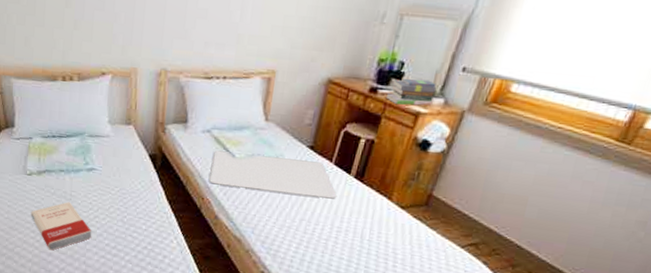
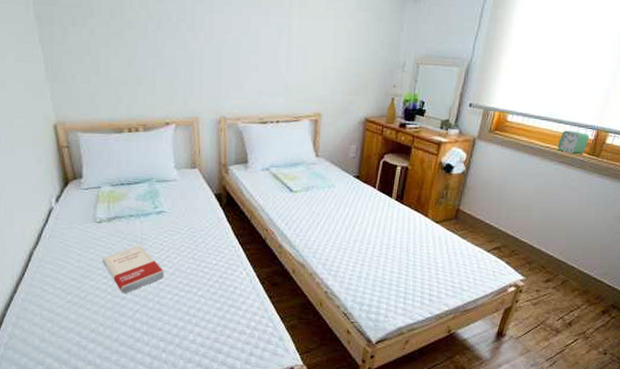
bath mat: present [209,150,337,199] -> none [271,186,383,220]
table lamp: none [351,39,380,88] -> present [382,84,404,124]
books: present [385,78,437,106] -> none [413,114,452,137]
alarm clock: none [573,108,622,141] -> present [557,130,589,155]

